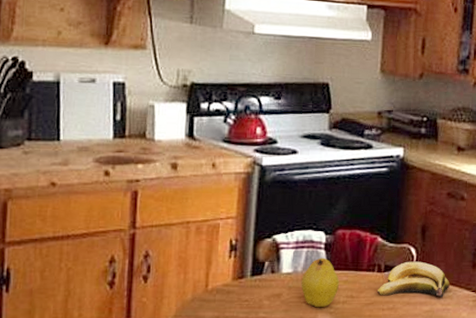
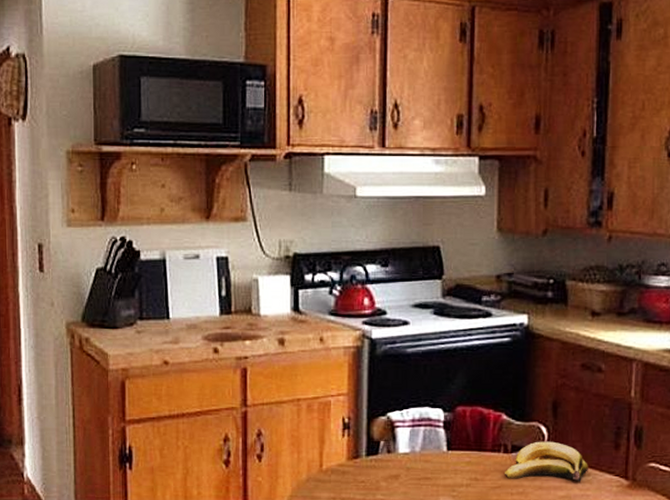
fruit: present [301,257,339,308] -> none [420,437,461,491]

